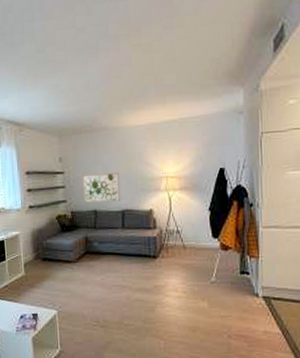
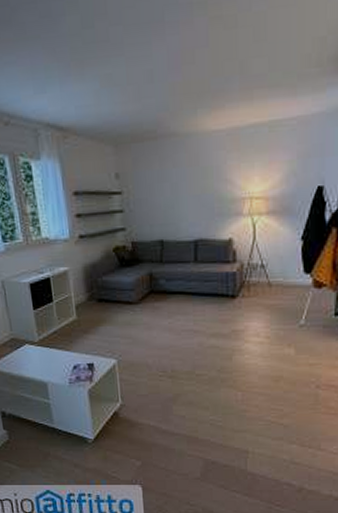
wall art: present [82,172,121,203] -> none [144,191,194,231]

